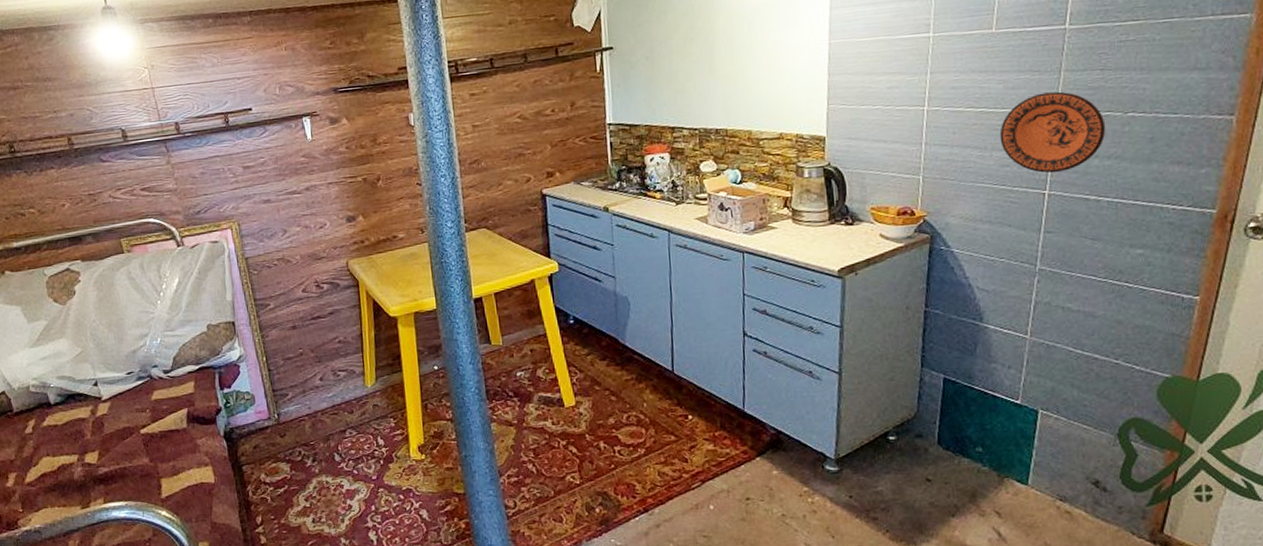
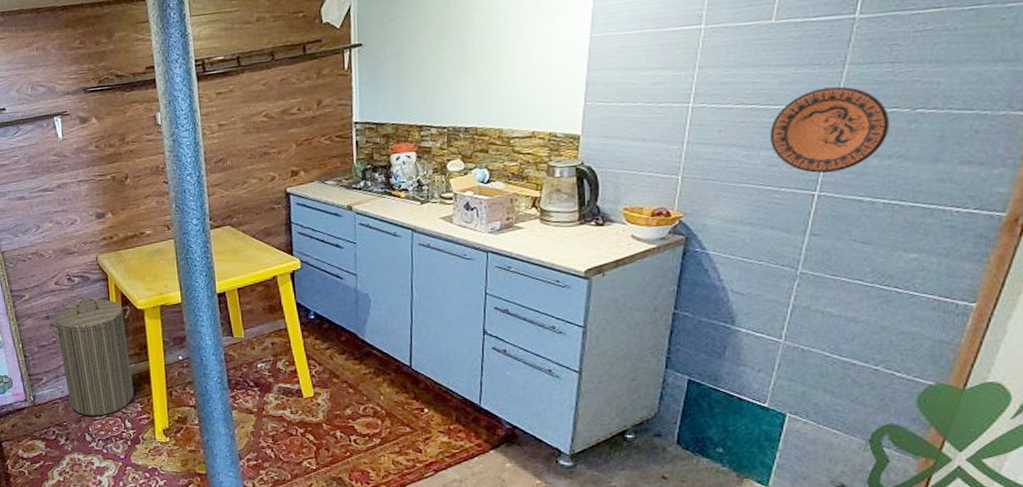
laundry hamper: none [294,305,387,434] -> present [48,298,135,416]

